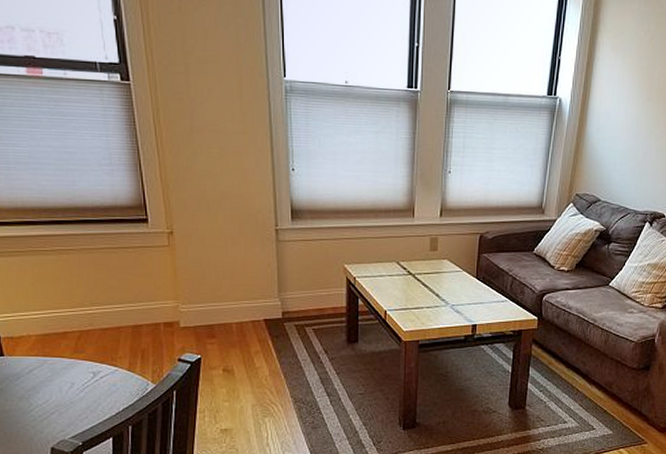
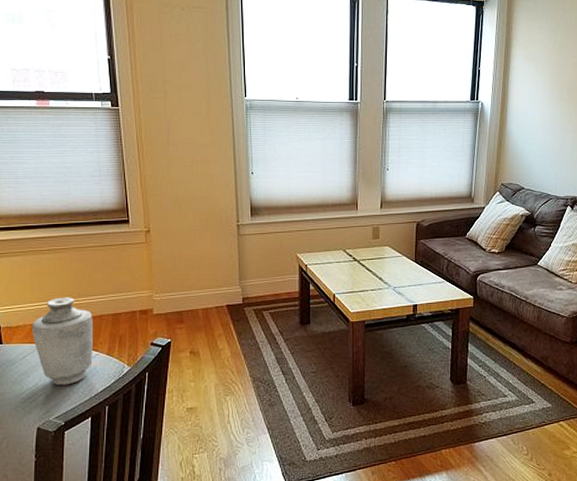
vase: none [38,305,111,403] -> present [32,297,93,385]

